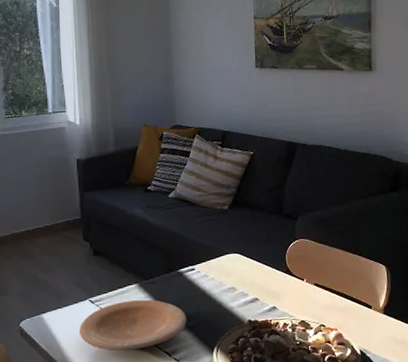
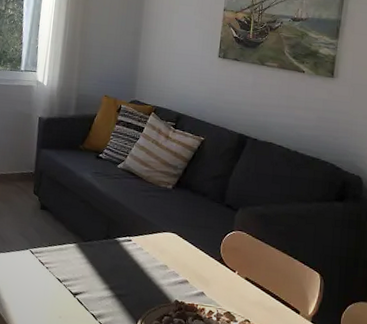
plate: present [79,299,187,351] -> none [17,258,117,306]

